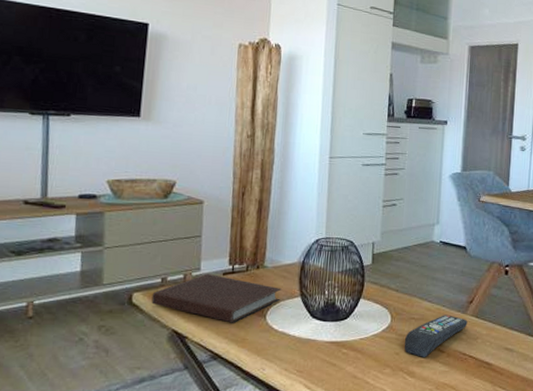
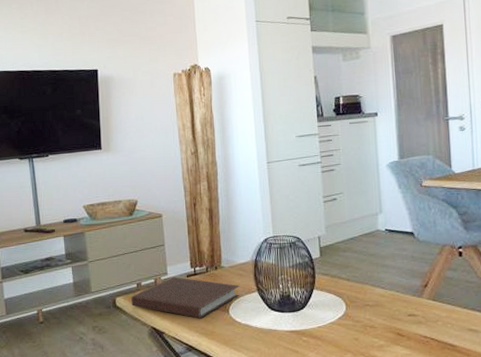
remote control: present [404,315,468,357] -> none [361,300,425,342]

